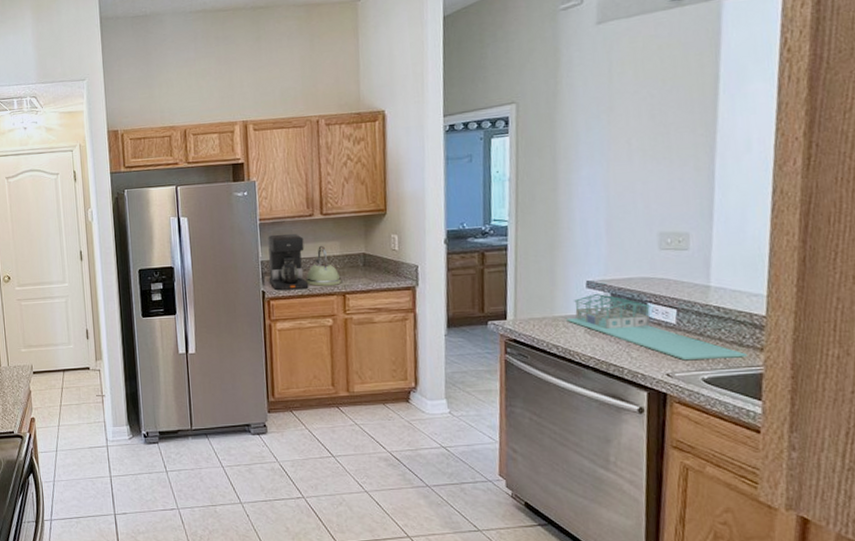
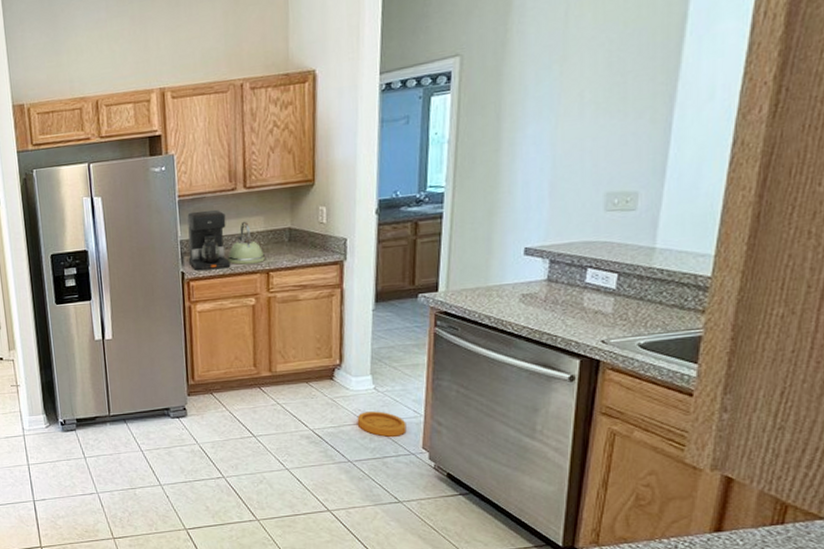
pet bowl: none [433,436,483,462] -> present [357,411,407,437]
architectural model: present [566,294,748,361] -> none [501,261,688,327]

